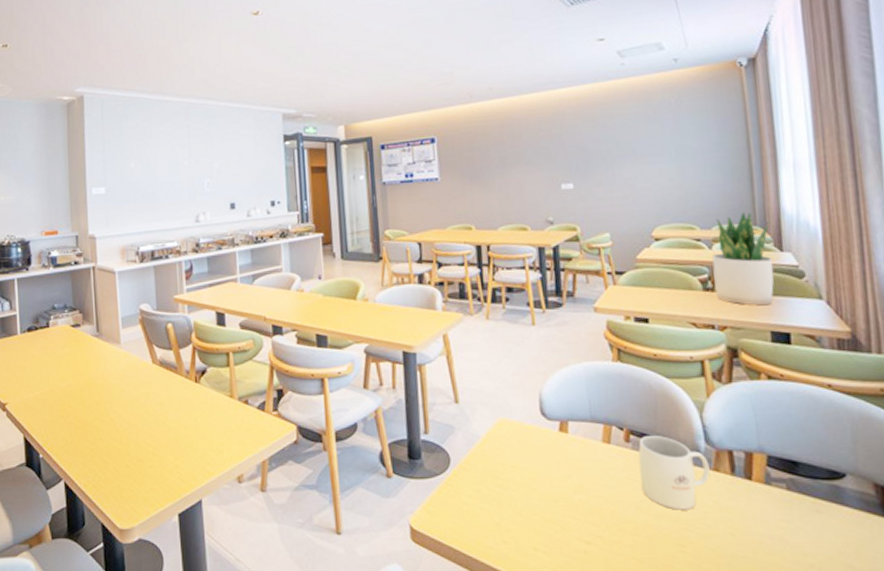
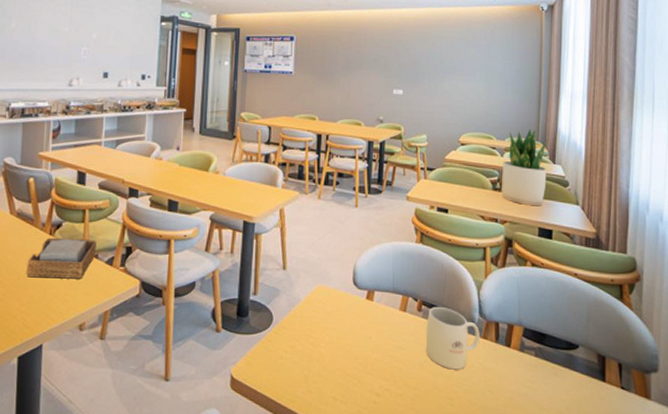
napkin holder: none [176,383,246,429] -> present [26,237,97,279]

